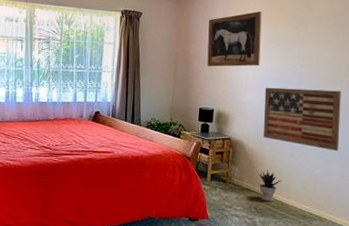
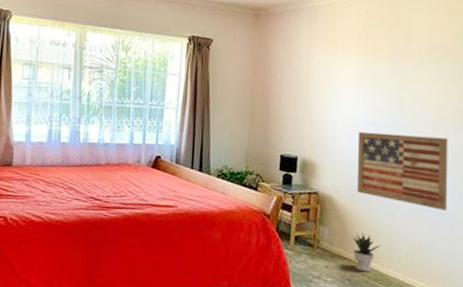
wall art: present [207,11,262,67] -> none [289,42,353,106]

